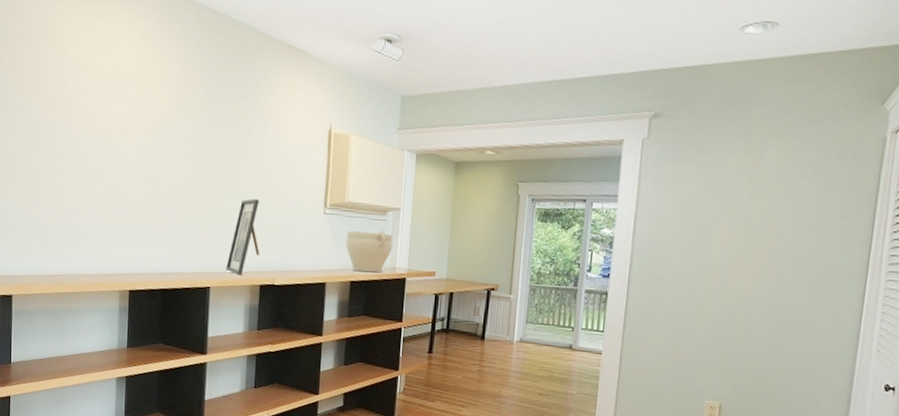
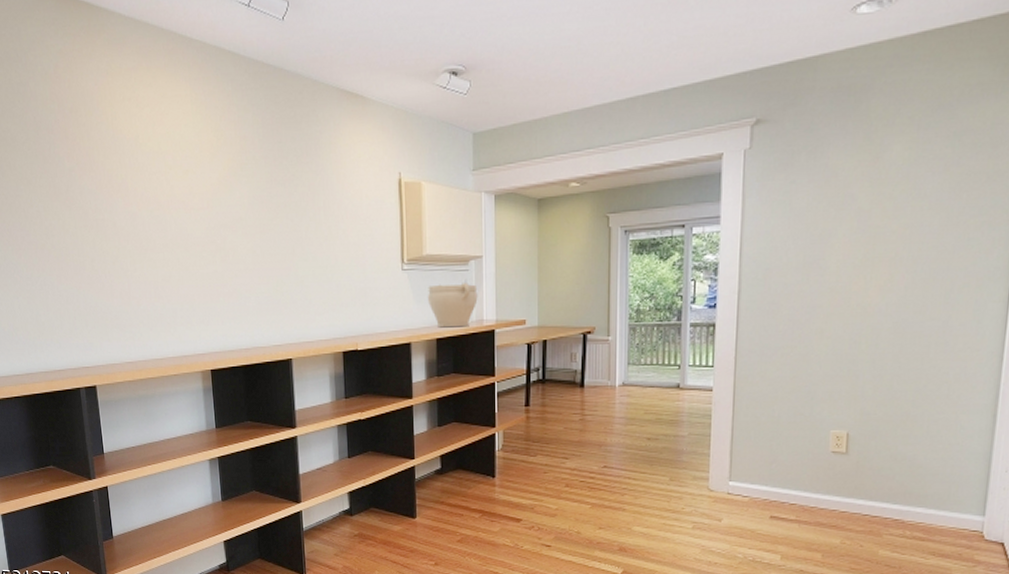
picture frame: present [225,199,260,276] -> none [305,262,340,344]

